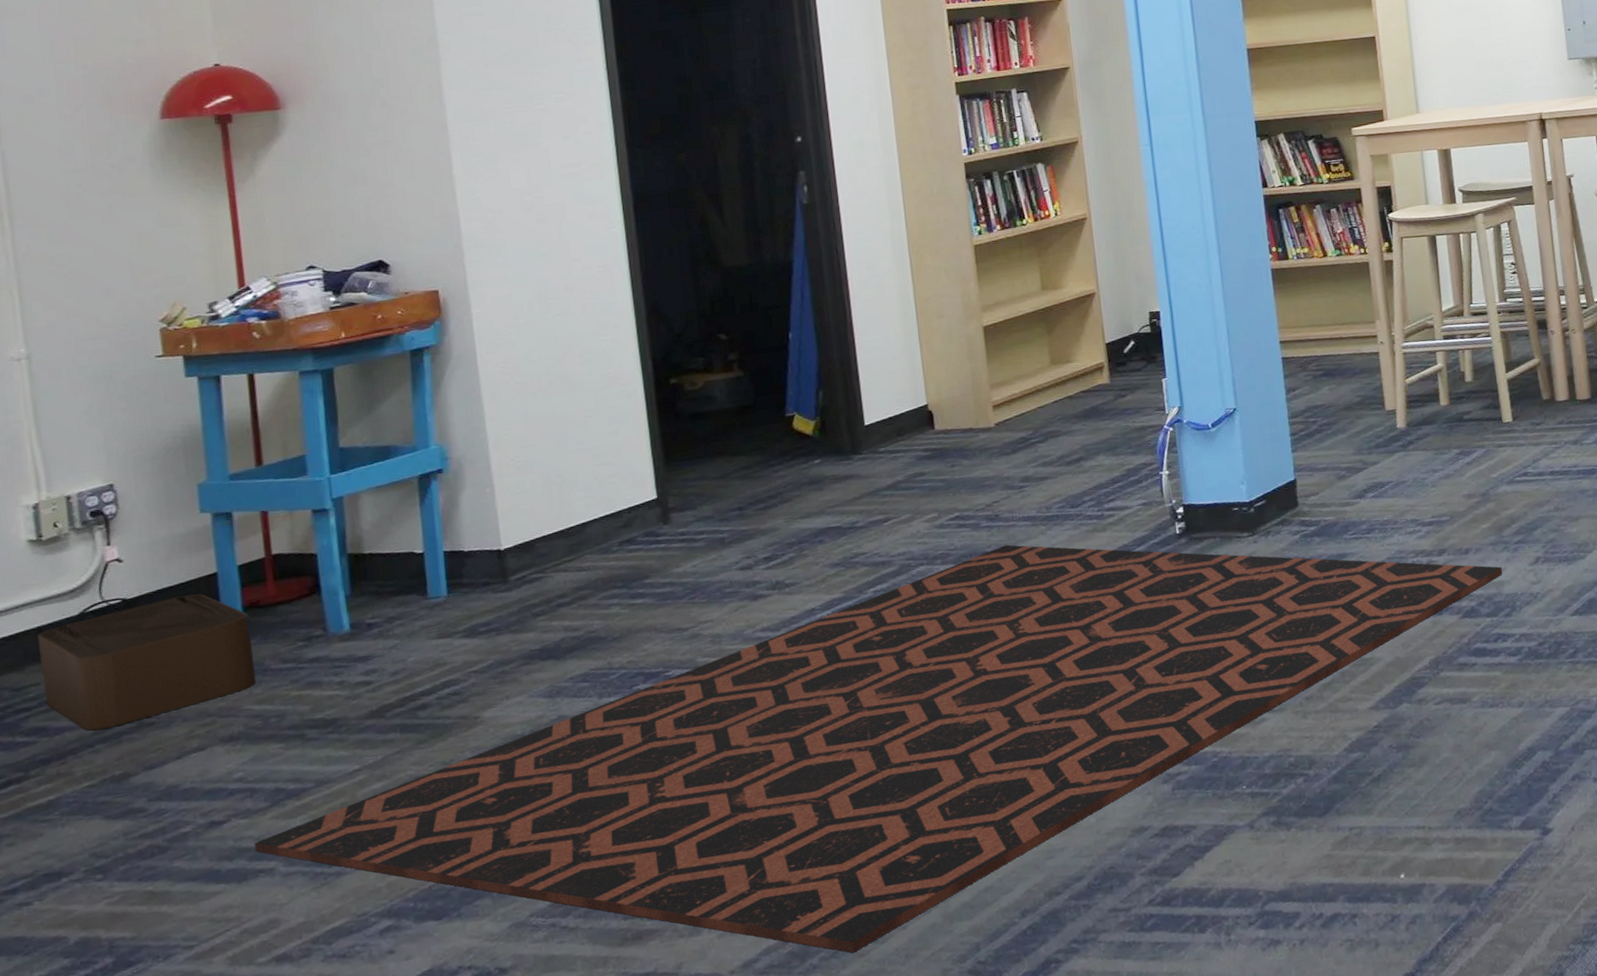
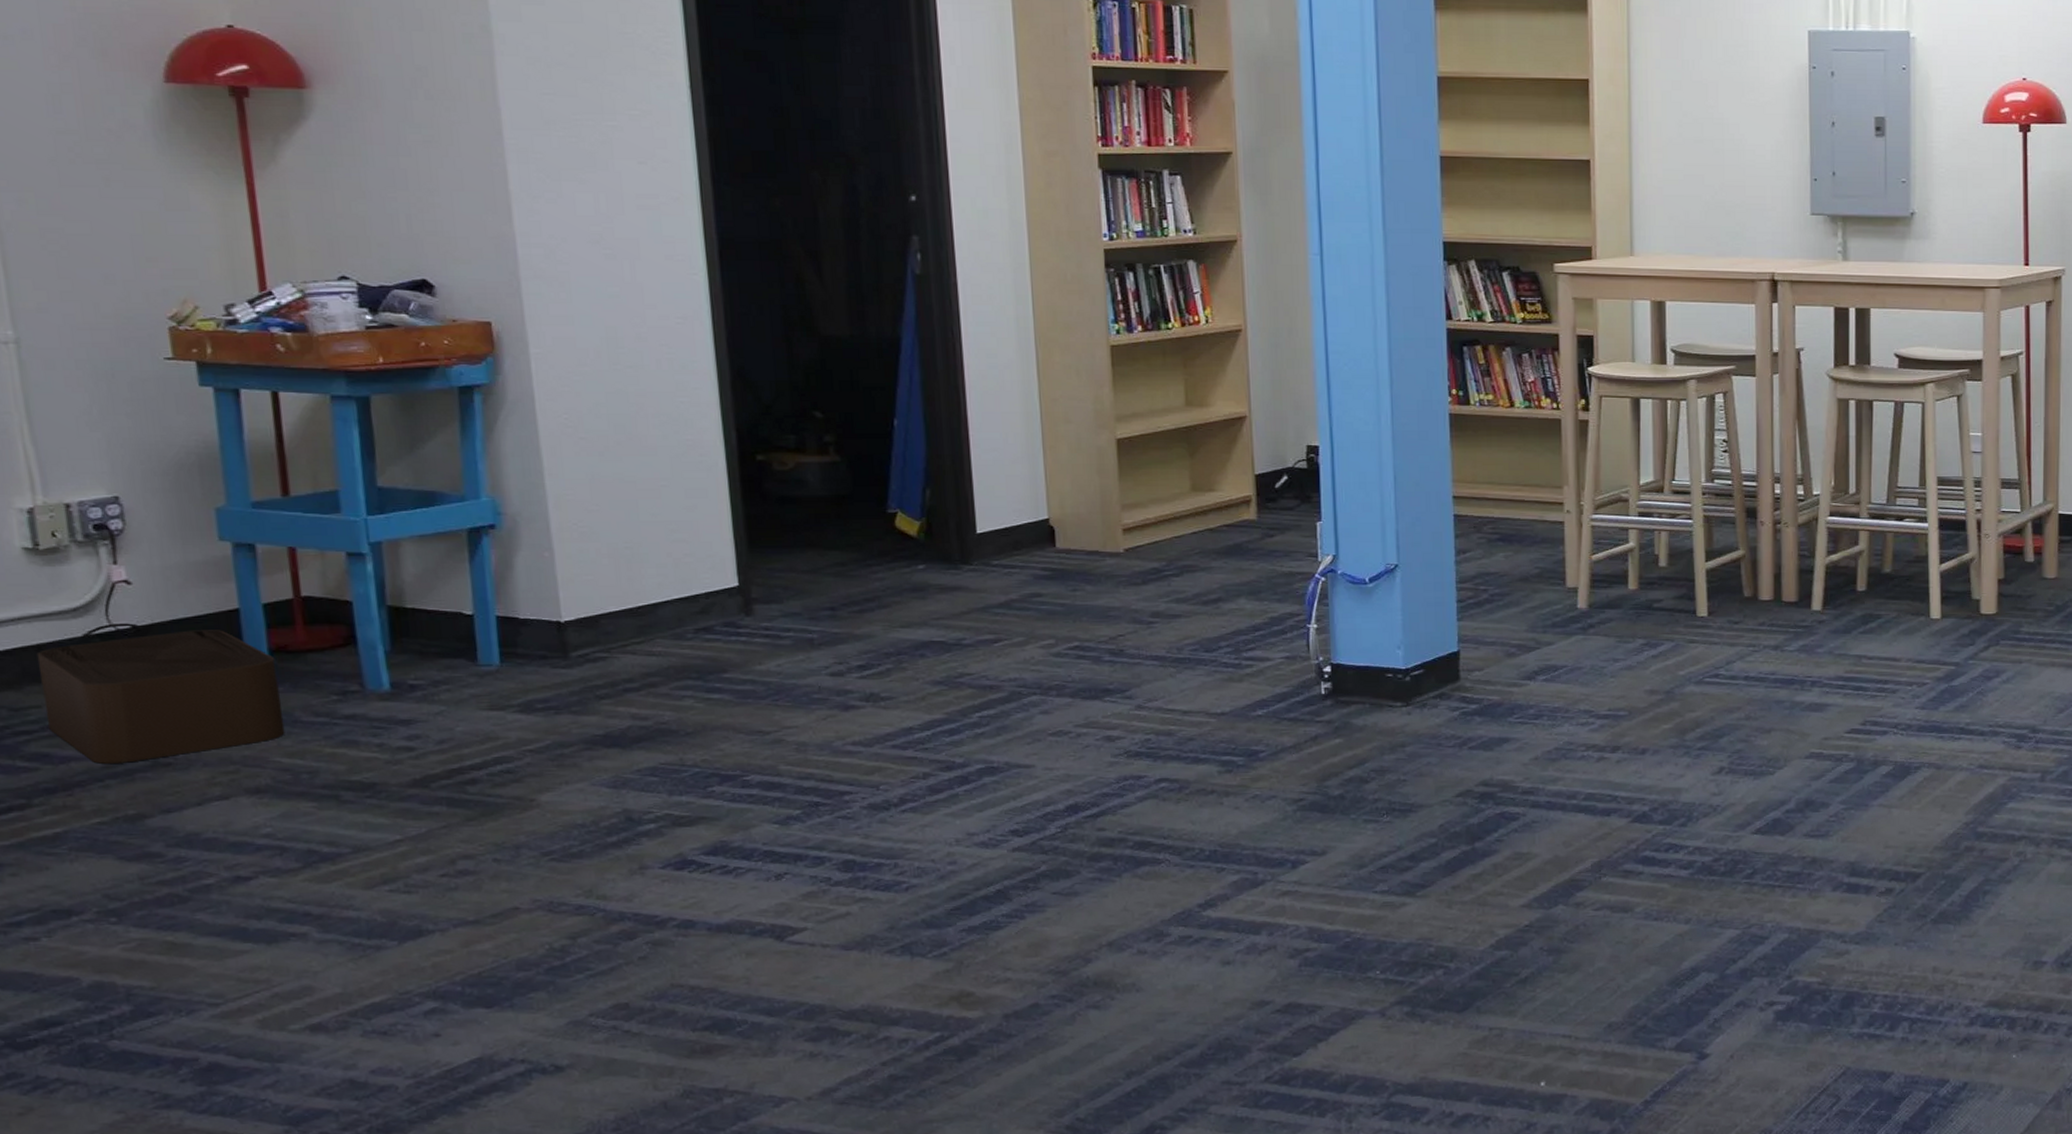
area rug: present [254,545,1503,953] -> none [285,684,1682,1094]

